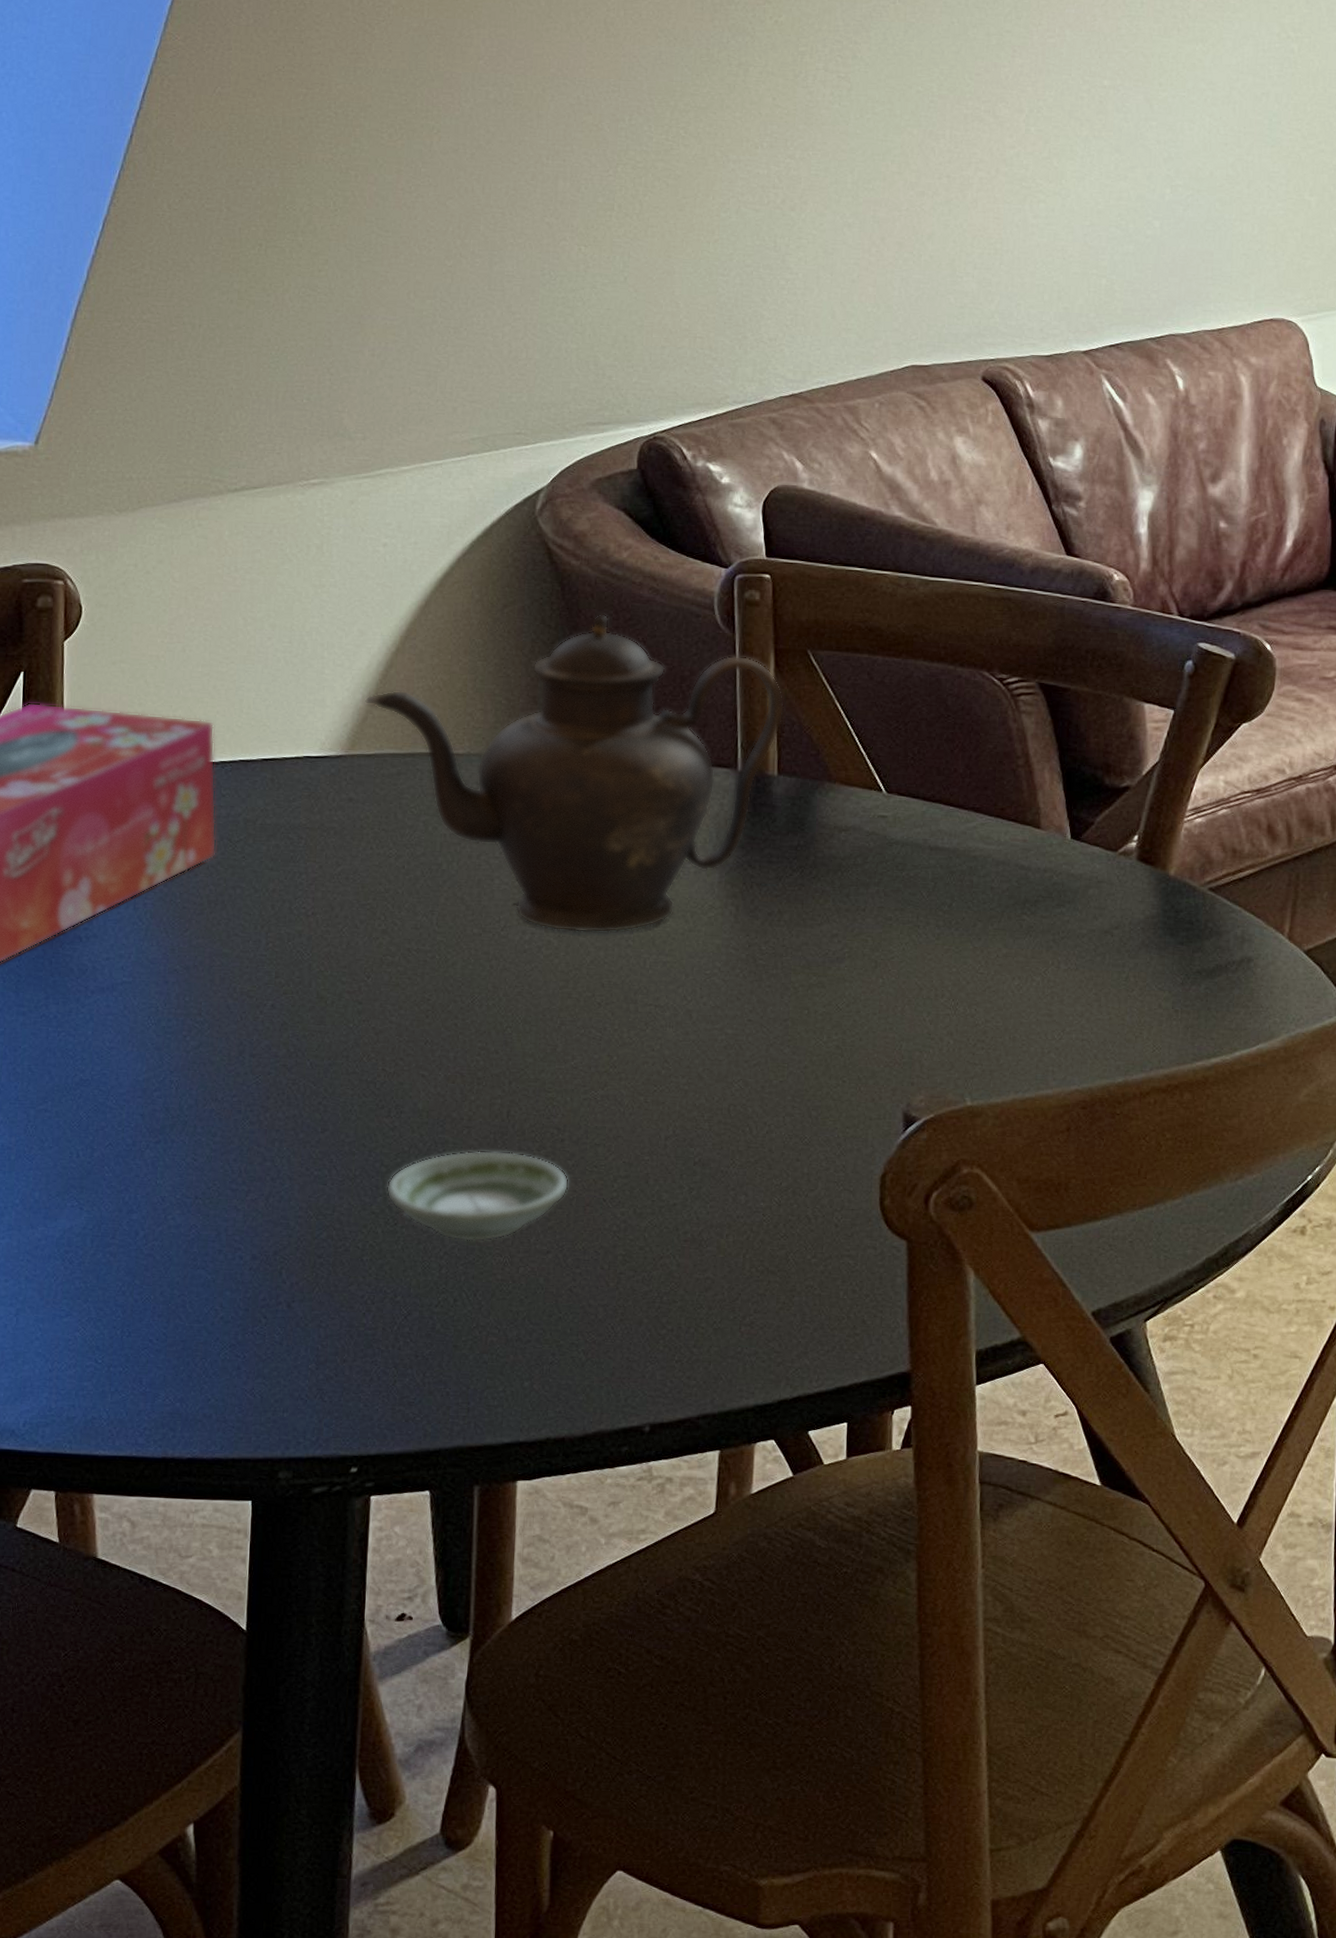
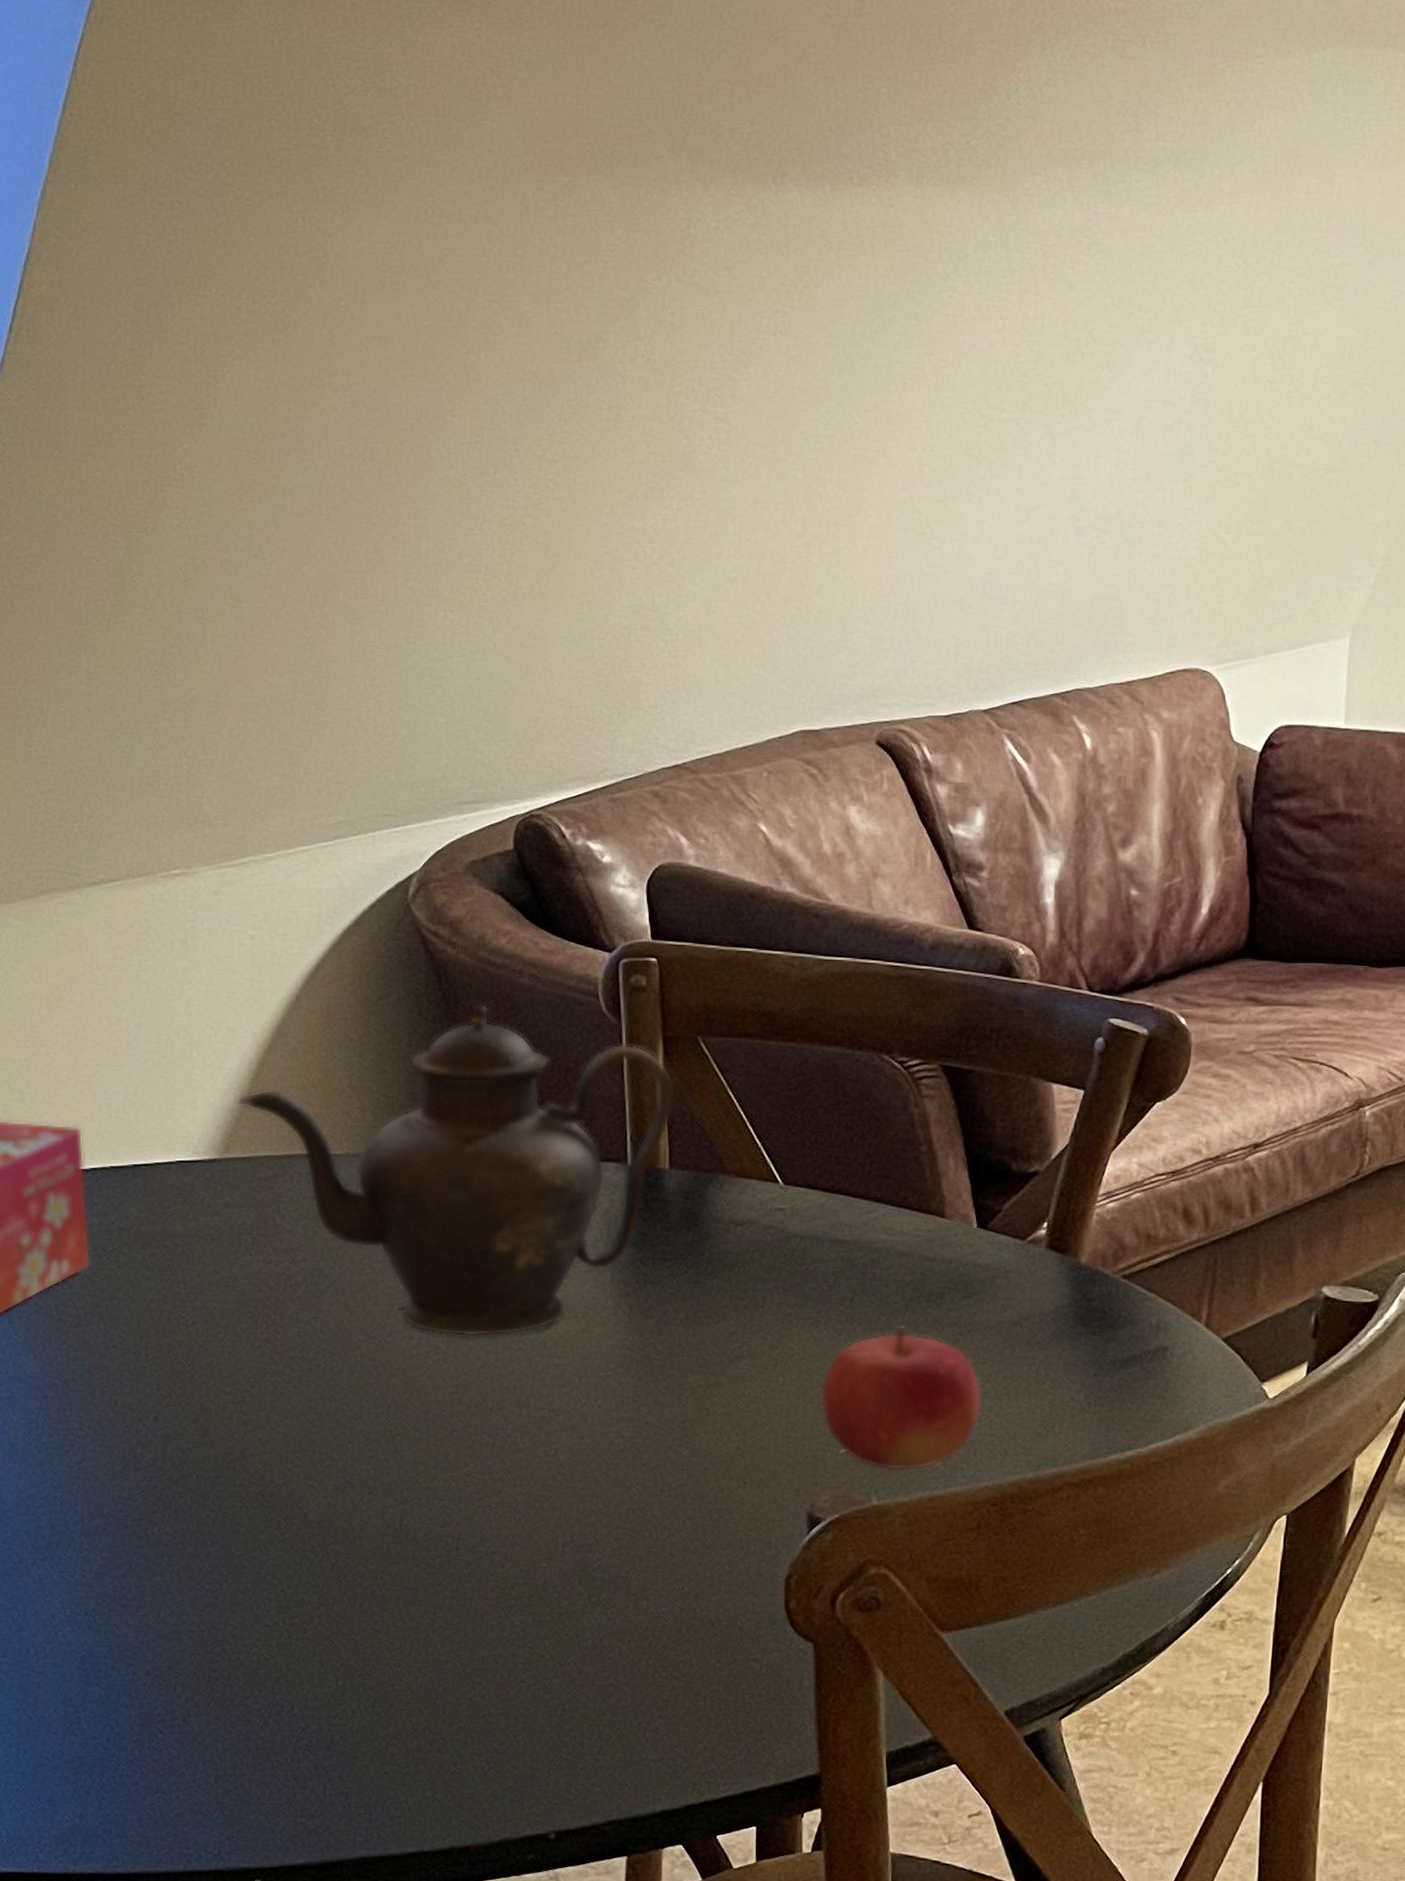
saucer: present [386,1150,569,1242] -> none [279,1560,465,1653]
fruit: none [918,931,1074,1073] -> present [820,1325,982,1471]

